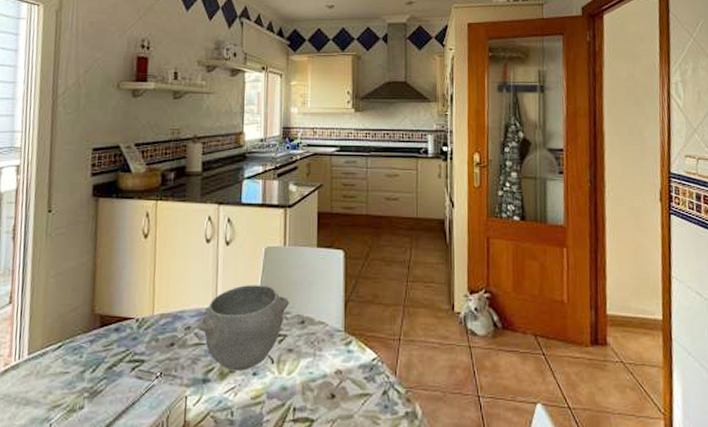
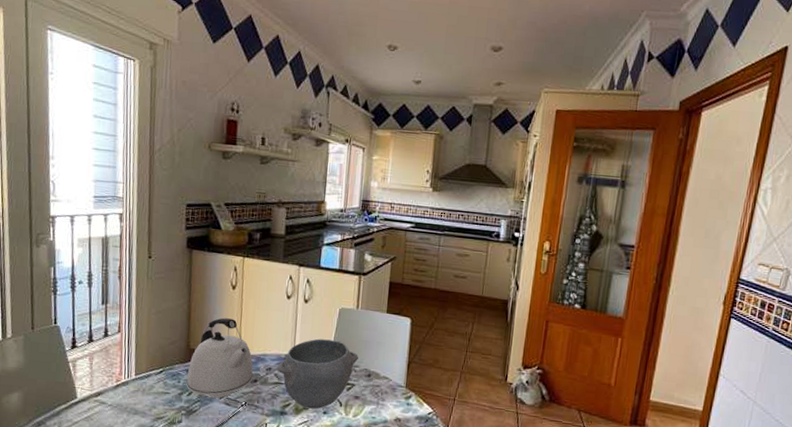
kettle: none [89,273,170,373] -> present [186,318,254,399]

